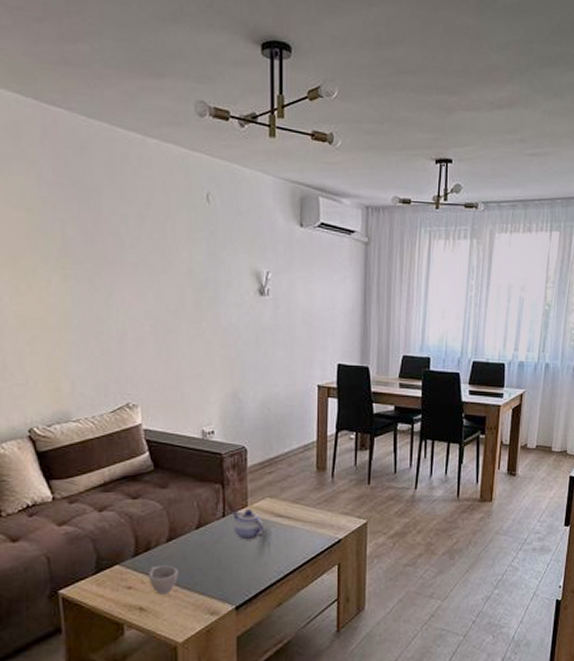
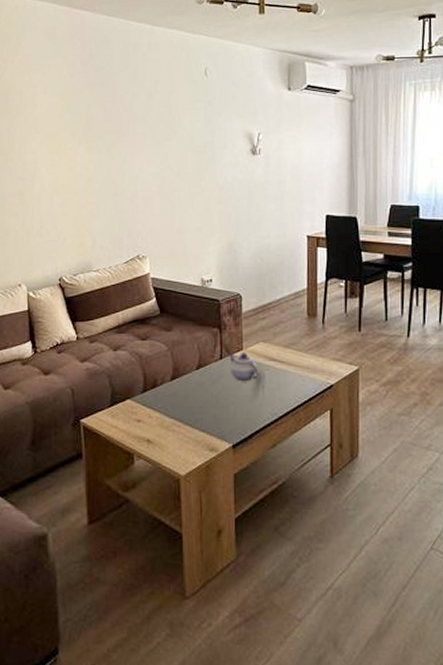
cup: present [148,565,178,595] -> none [154,402,181,429]

